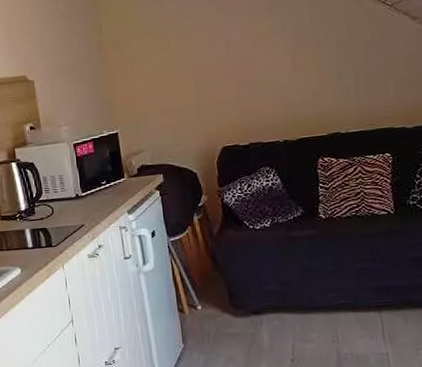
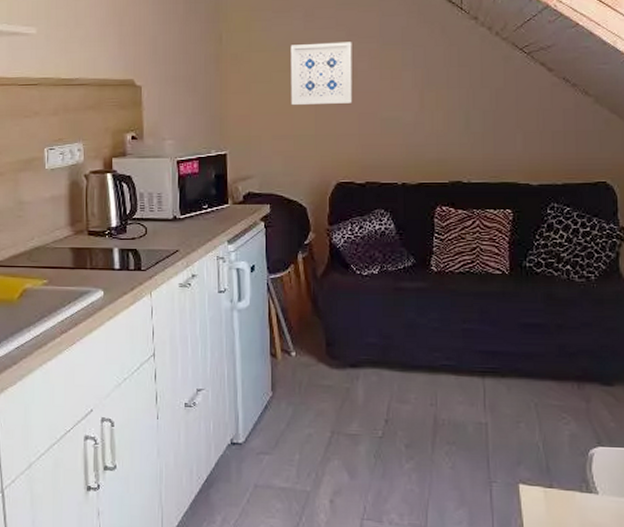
wall art: none [165,16,229,82] -> present [290,42,353,106]

